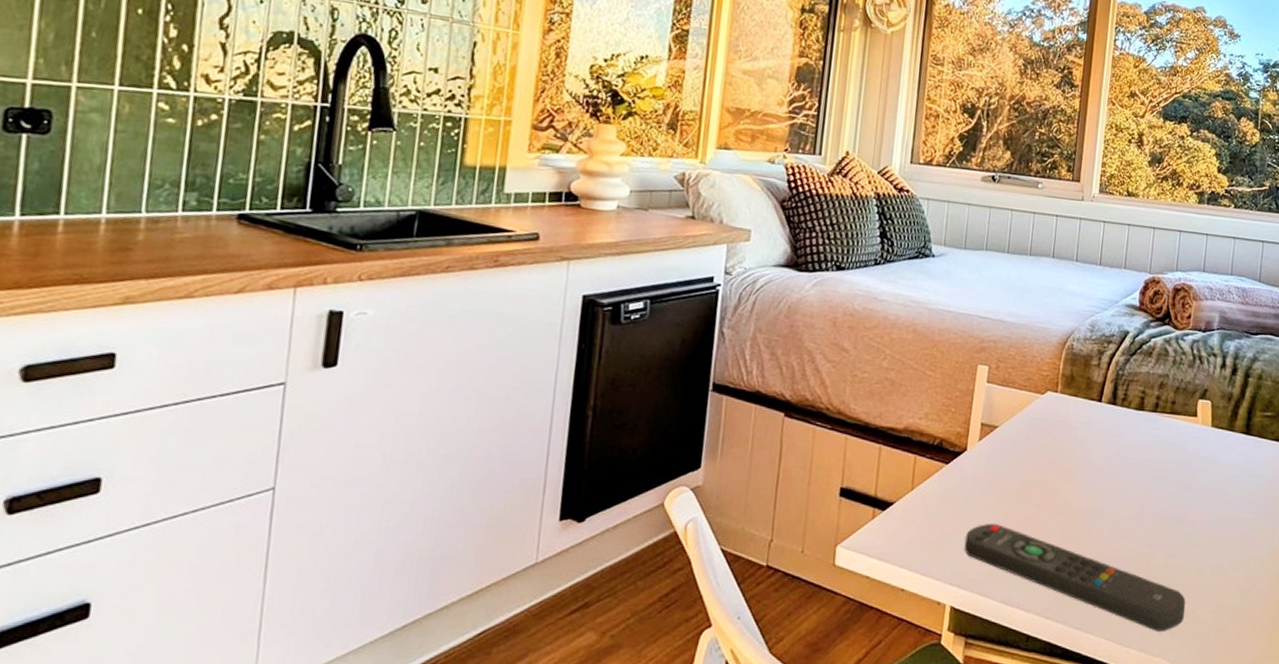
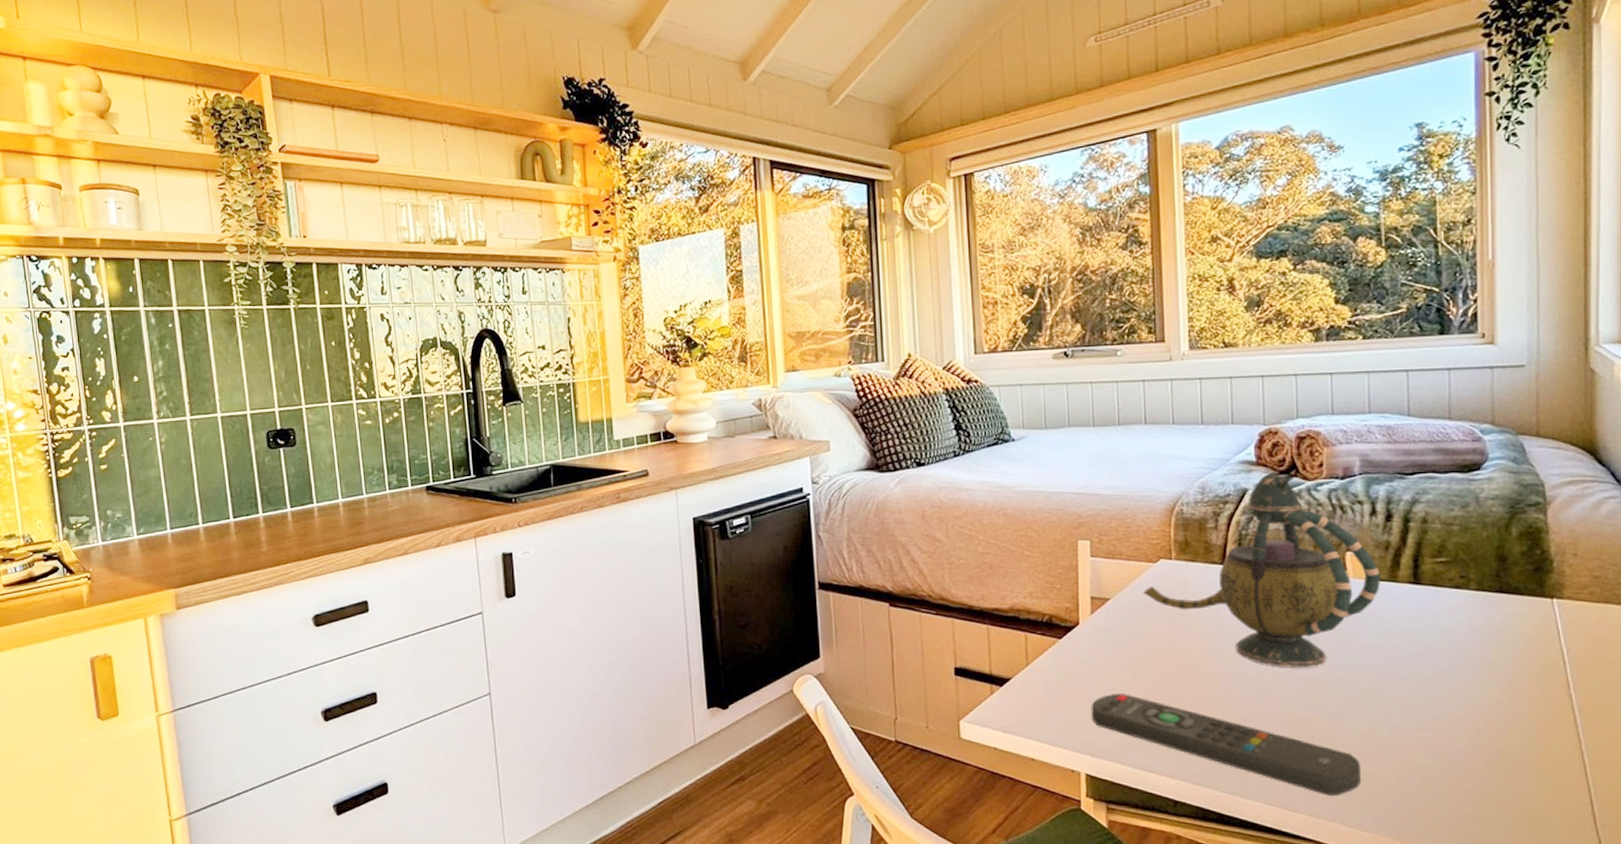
teapot: none [1028,317,1223,507] -> present [1143,470,1382,668]

